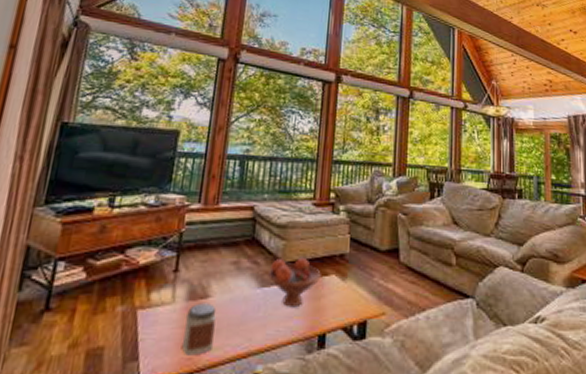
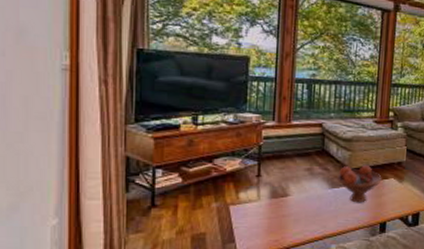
jar: present [181,303,217,356] -> none [269,200,296,238]

